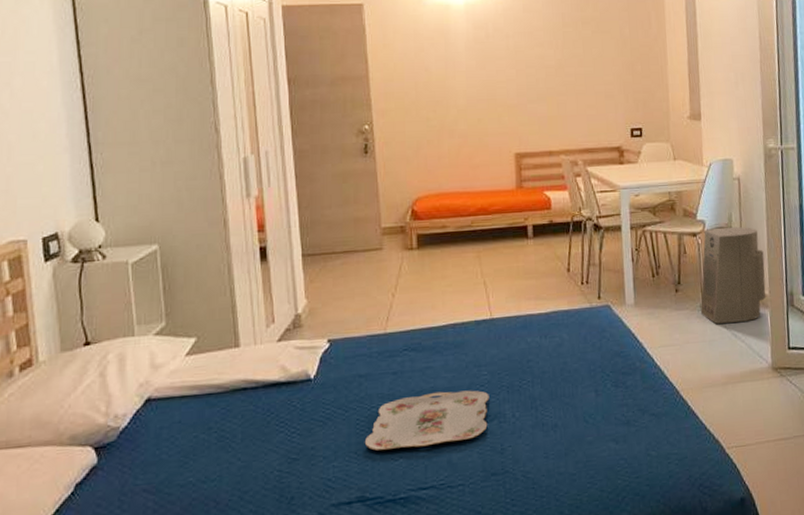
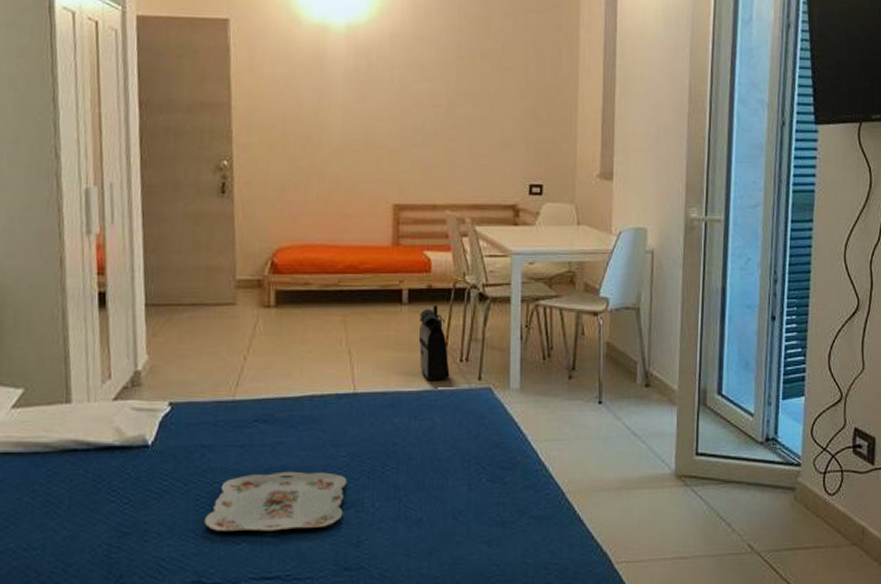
backpack: none [544,236,573,304] -> present [418,304,450,382]
air purifier: present [700,226,766,324] -> none [596,307,676,419]

